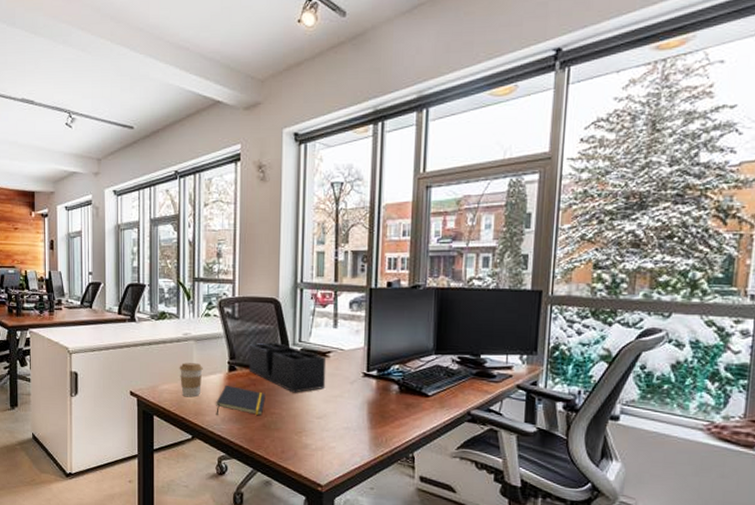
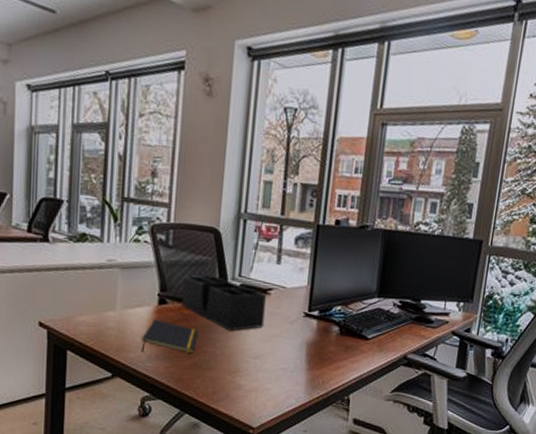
coffee cup: present [179,363,203,397] -> none [100,292,129,331]

